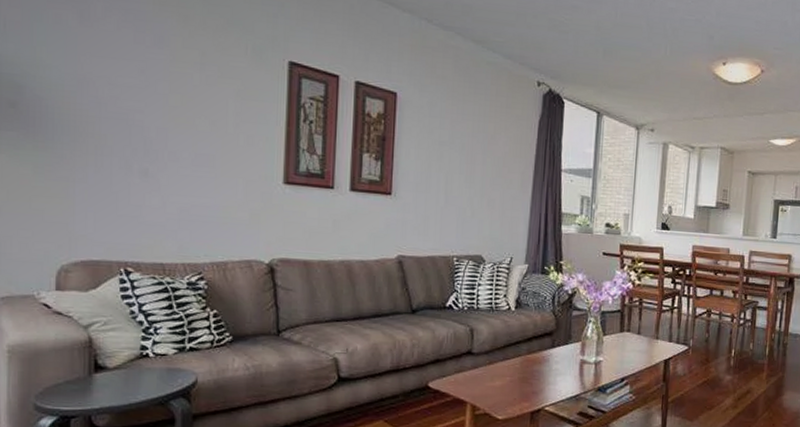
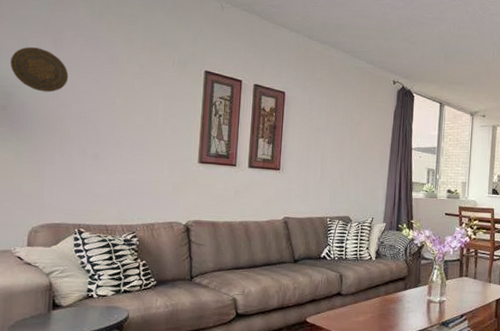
decorative plate: none [19,21,102,85] -> present [10,47,69,93]

